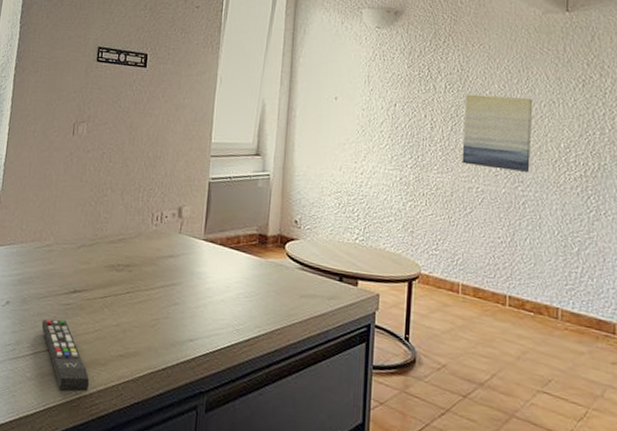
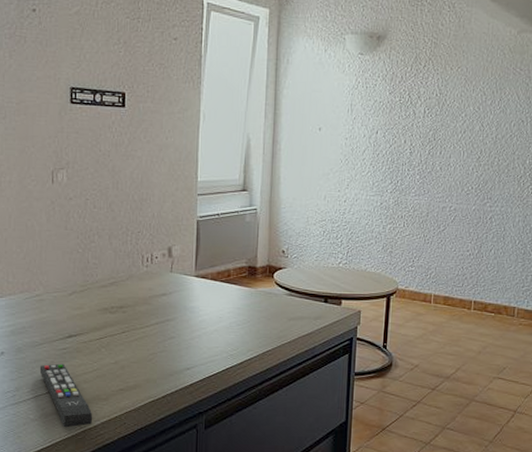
wall art: present [462,94,532,172] -> none [437,117,503,189]

